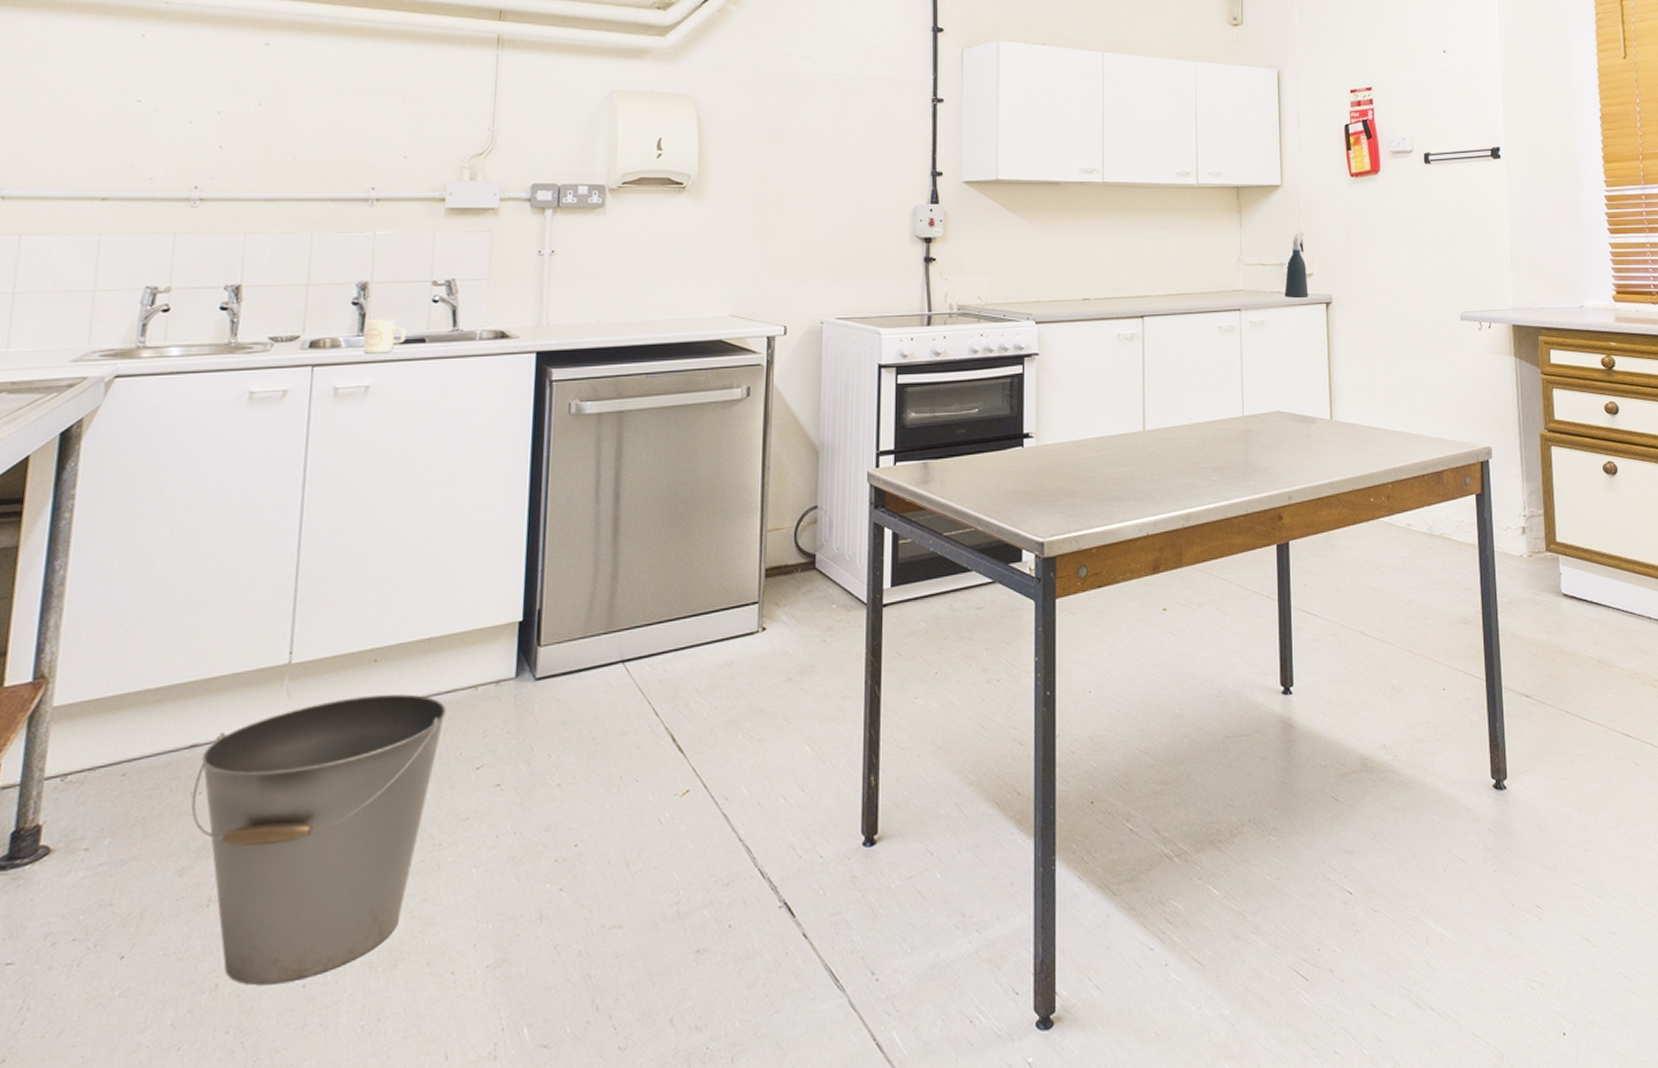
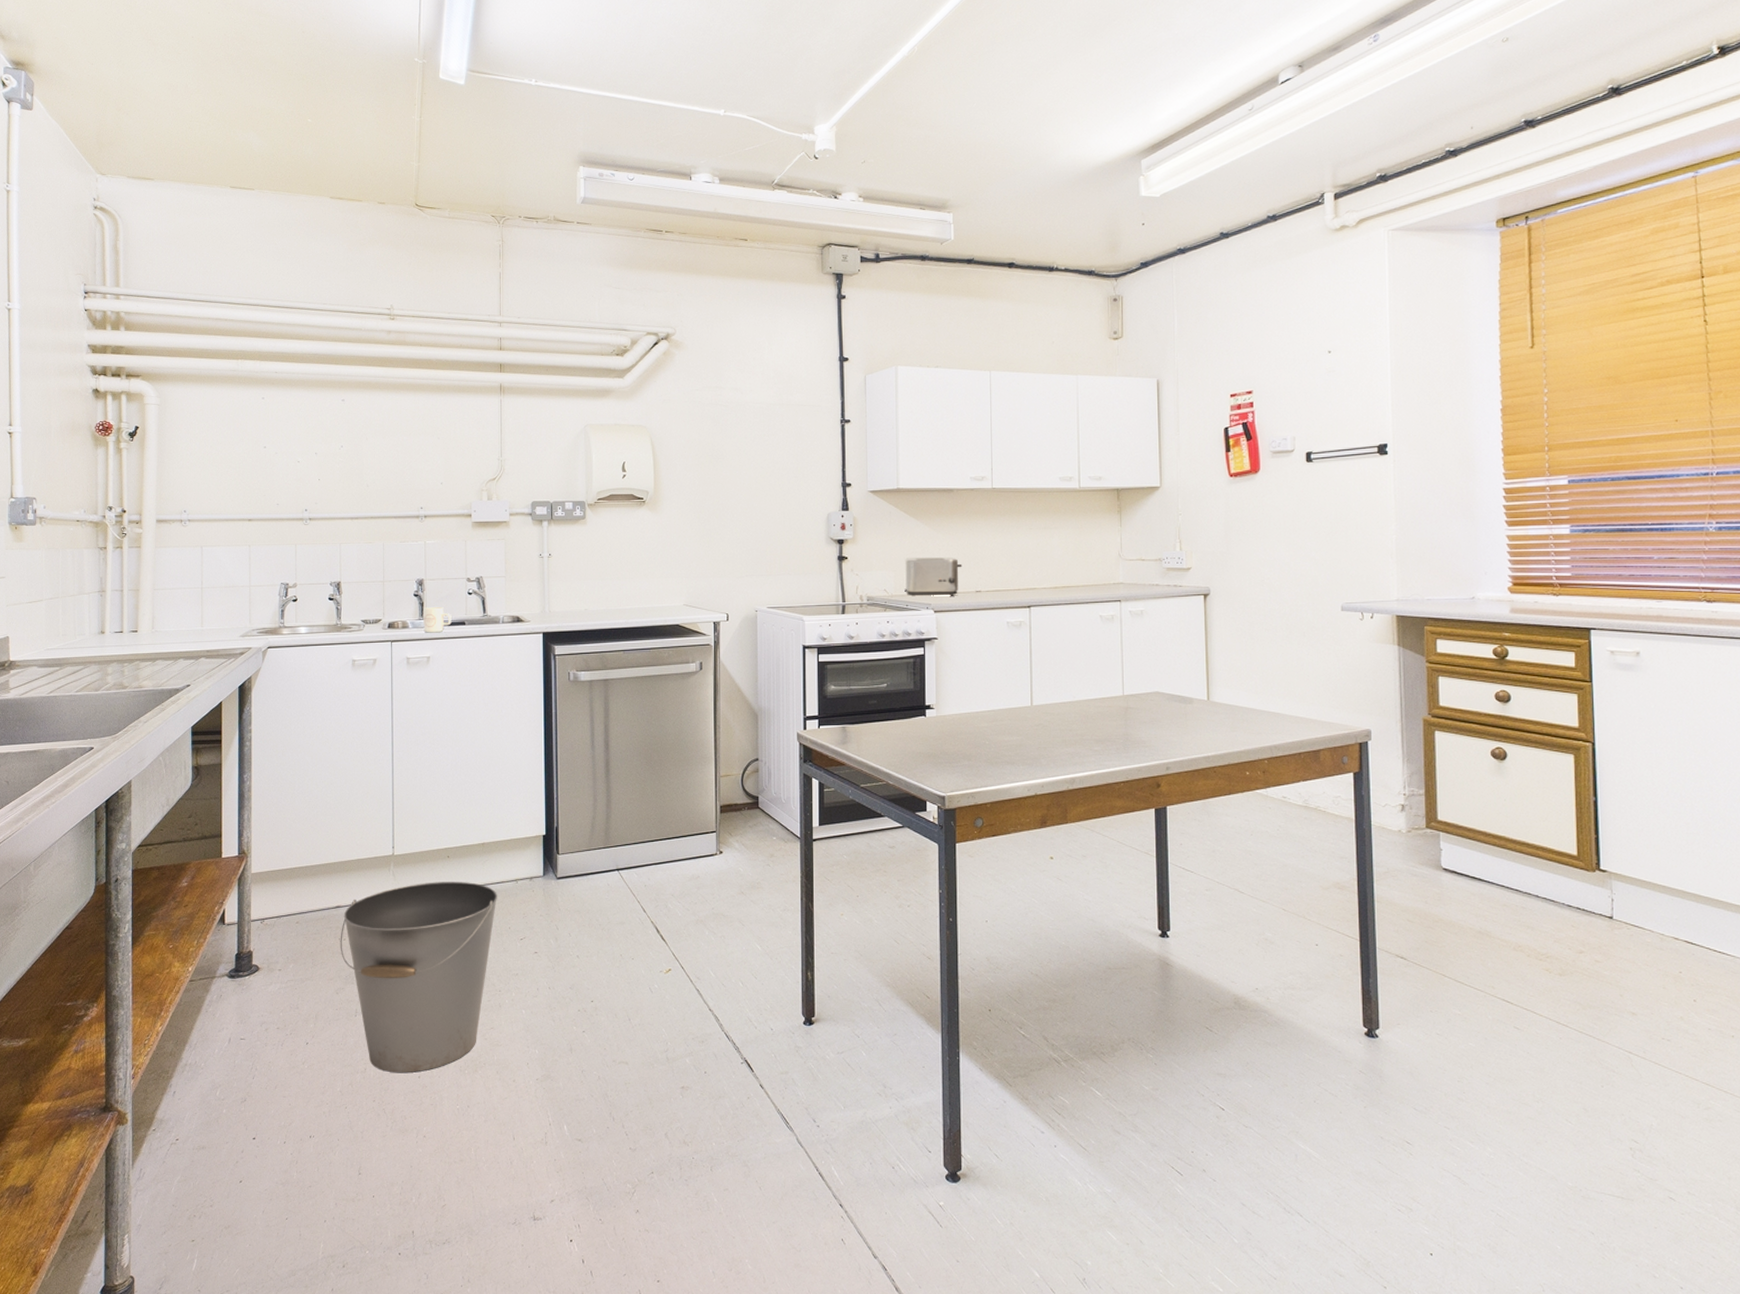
toaster: none [1002,260,1069,305] -> present [904,557,963,597]
spray bottle: present [1284,233,1309,299] -> none [1163,530,1187,591]

